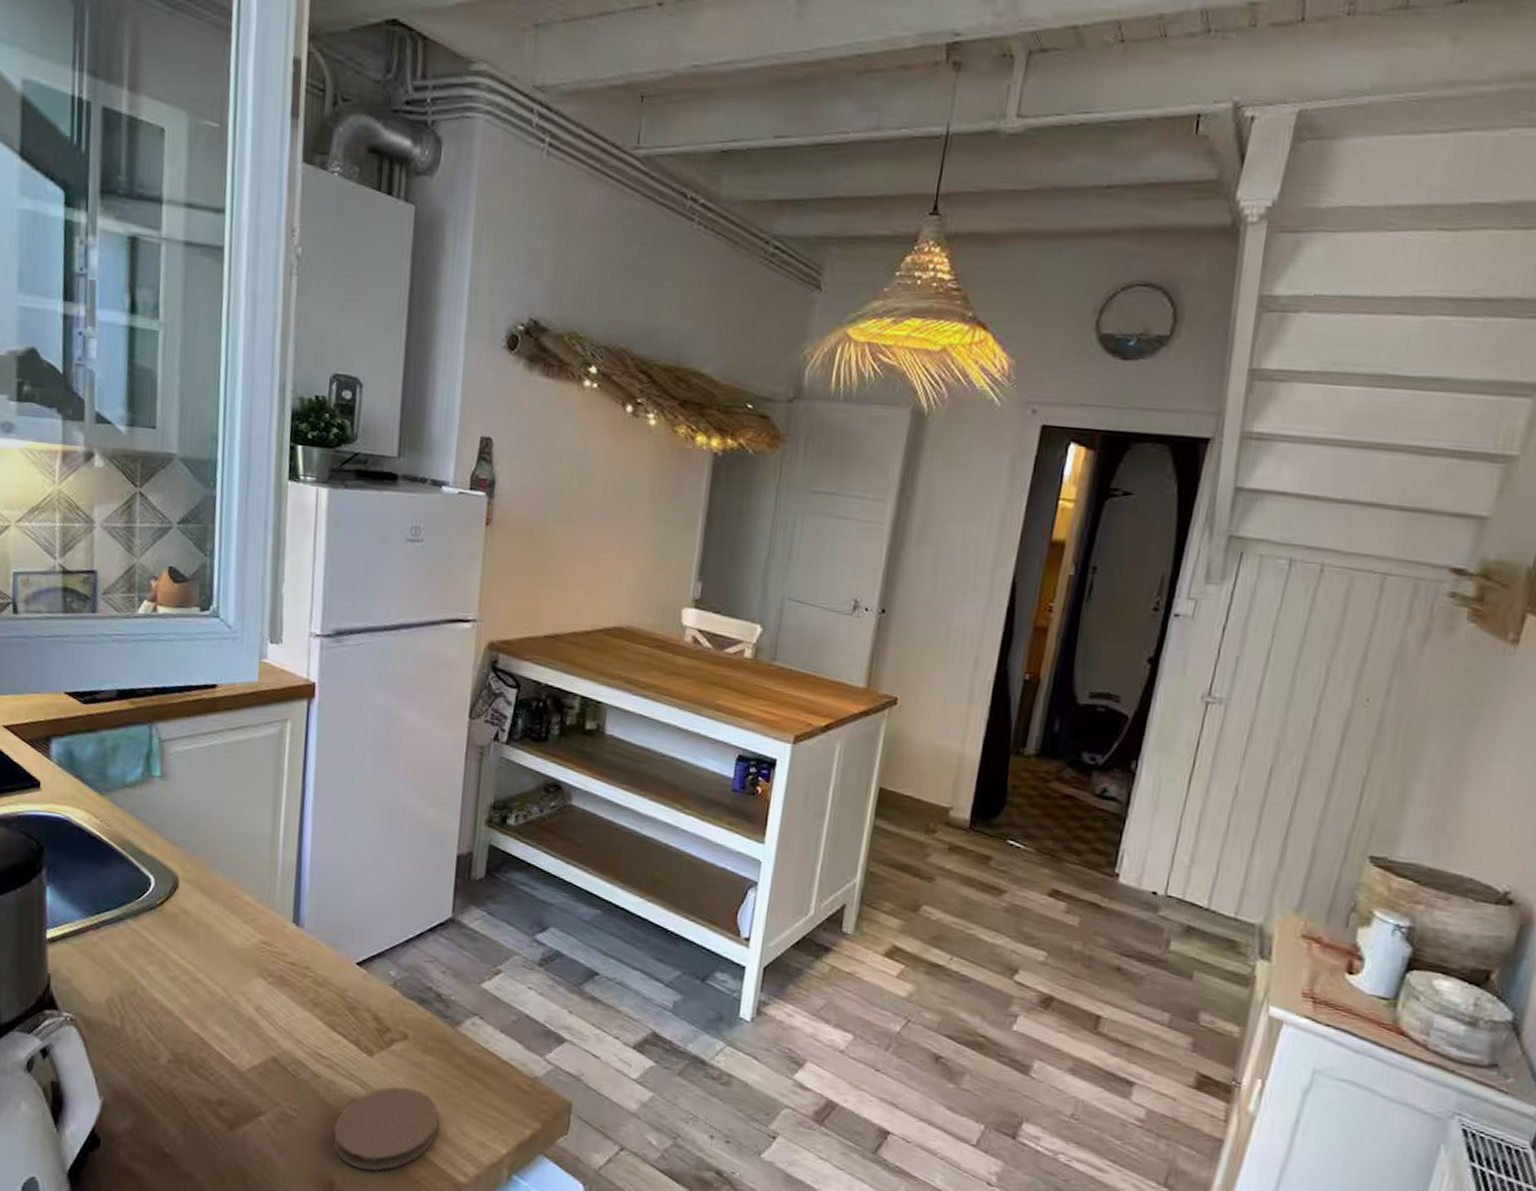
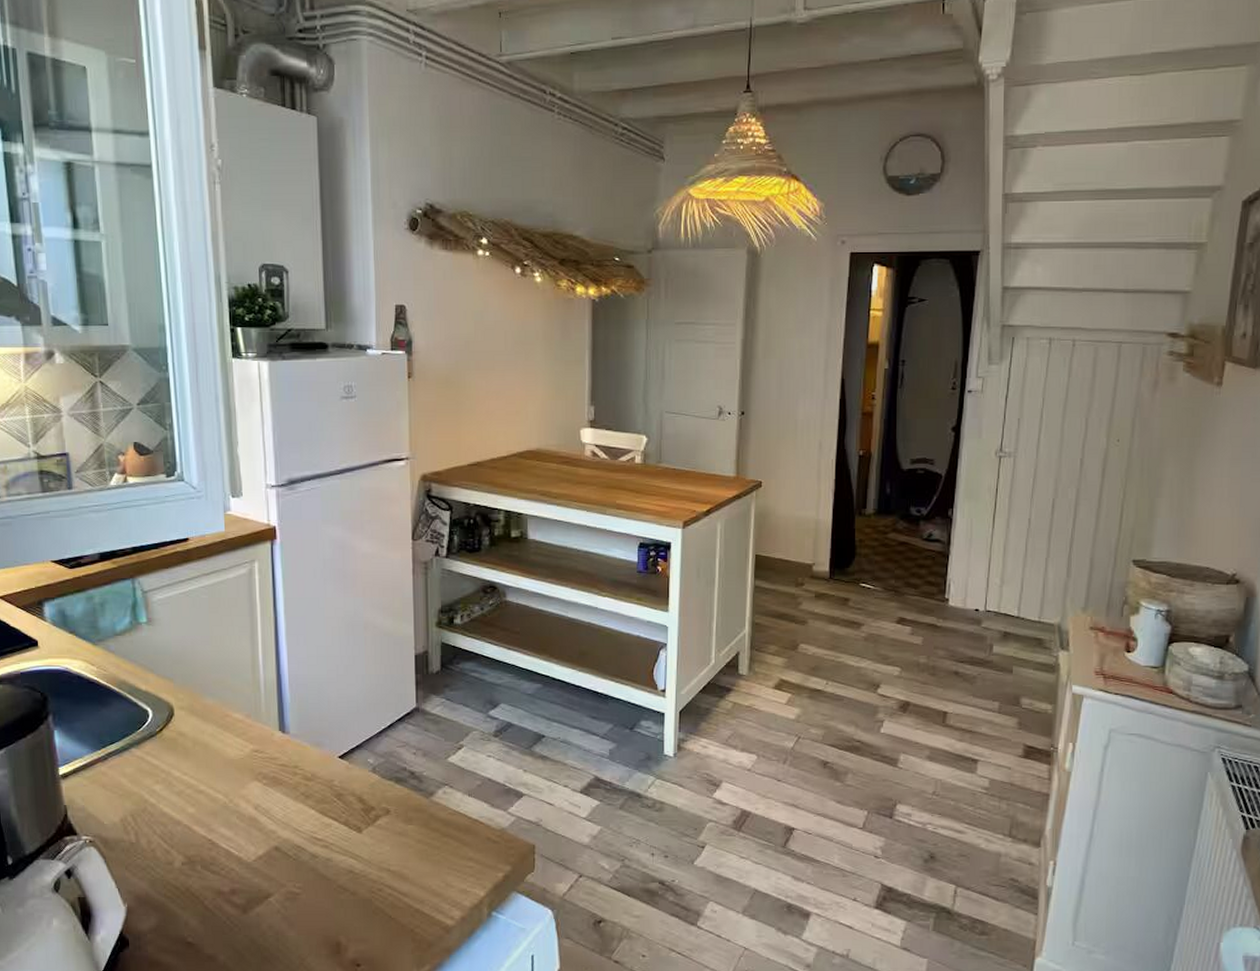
coaster: present [333,1086,439,1172] -> none [335,853,424,929]

